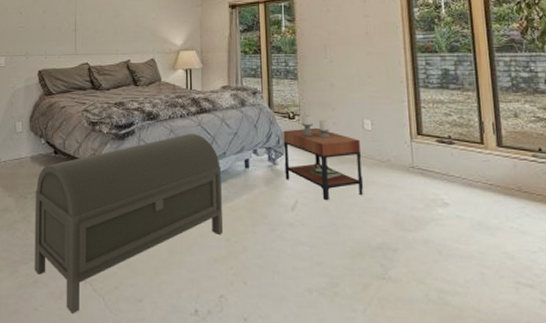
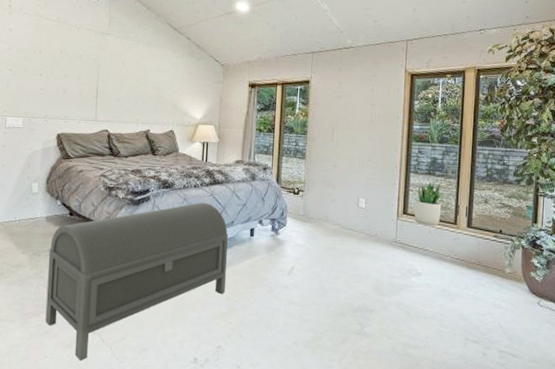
side table: present [283,114,364,201] -> none [285,191,354,268]
planter: none [430,95,463,148] -> present [414,181,443,227]

